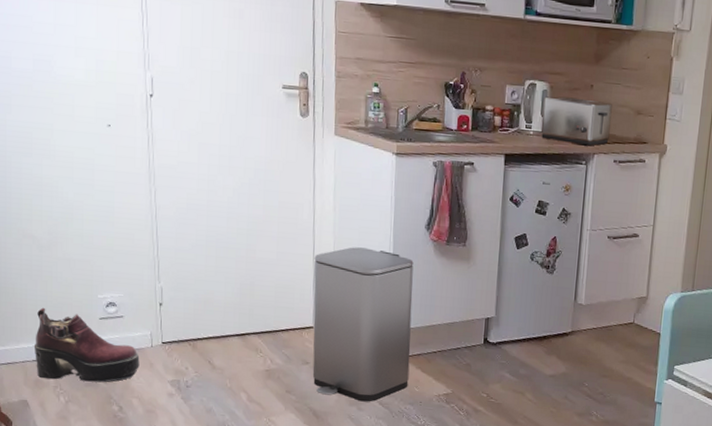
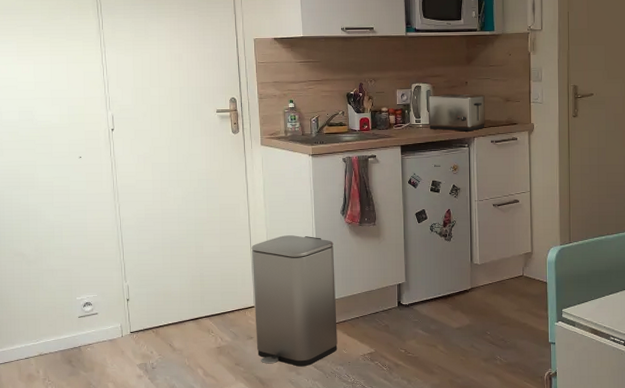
boot: present [33,307,140,383] -> none [25,312,113,372]

